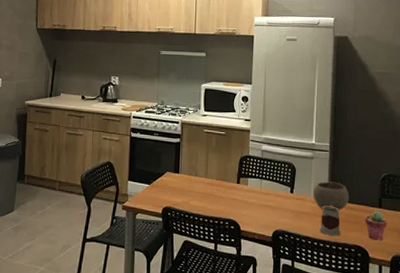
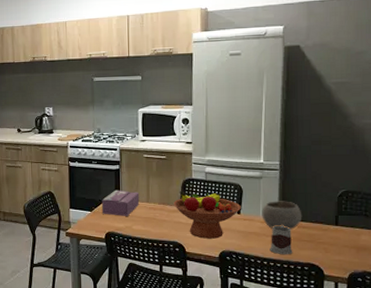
tissue box: none [160,163,198,191] -> present [101,190,140,216]
fruit bowl: none [230,168,294,218] -> present [173,191,241,239]
potted succulent: present [365,211,387,241] -> none [319,229,344,258]

